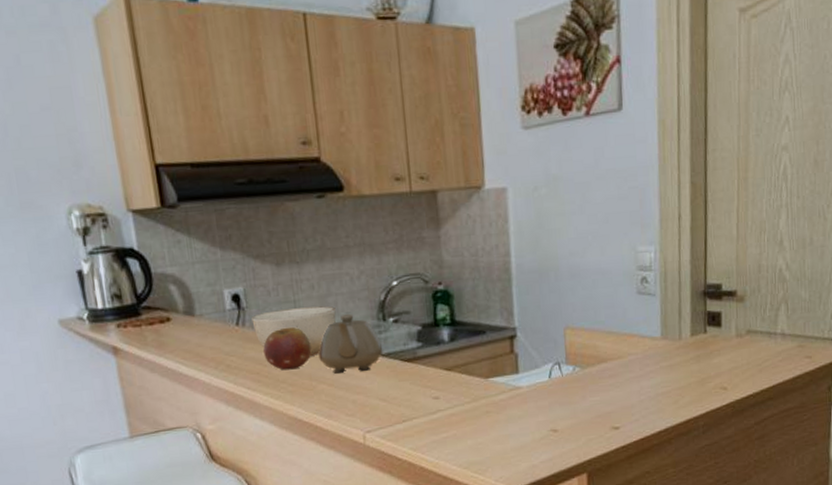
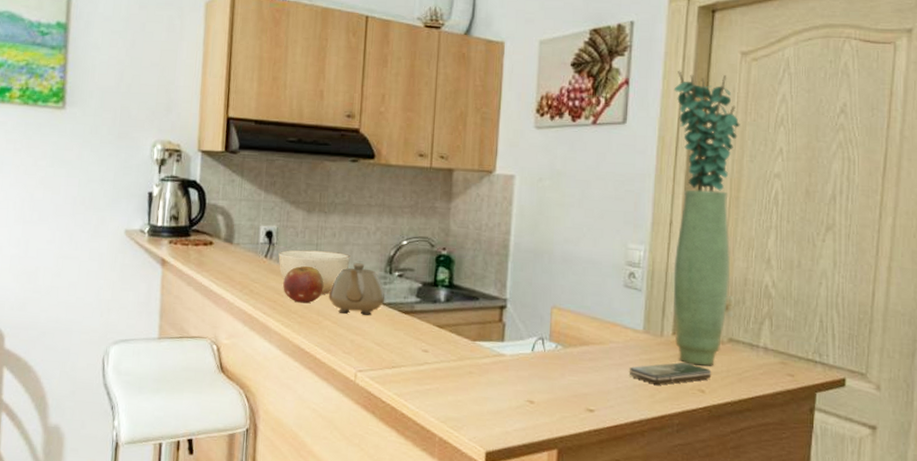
mobile phone: none [650,362,733,390] -> present [629,362,712,385]
vase: none [670,38,745,363] -> present [672,70,740,366]

